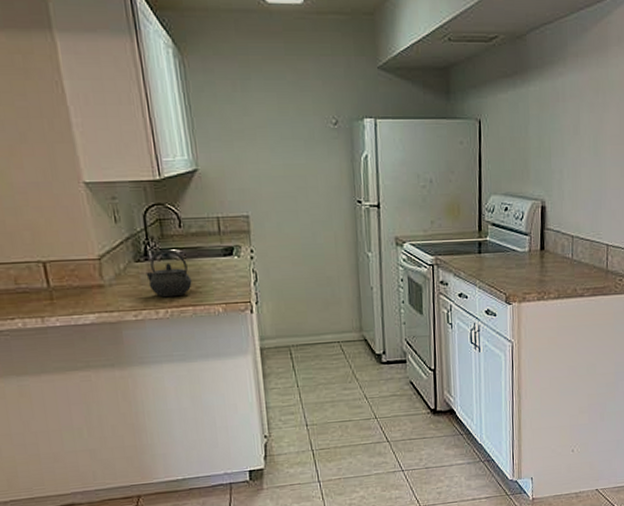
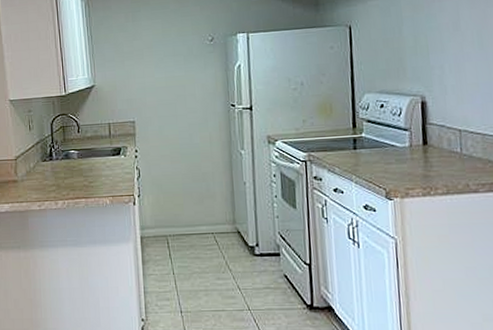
kettle: present [146,249,192,298] -> none [50,151,86,191]

